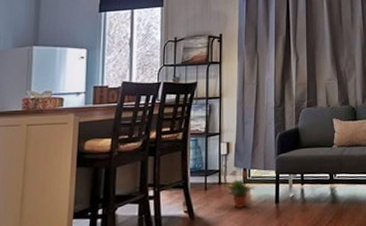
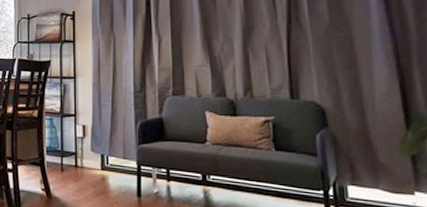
potted plant: present [224,169,256,209] -> none [81,154,114,197]

